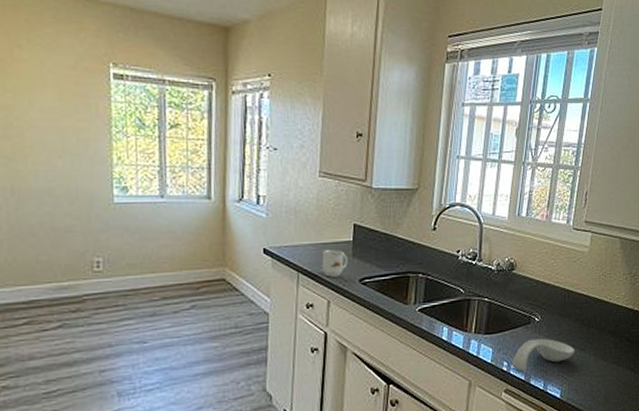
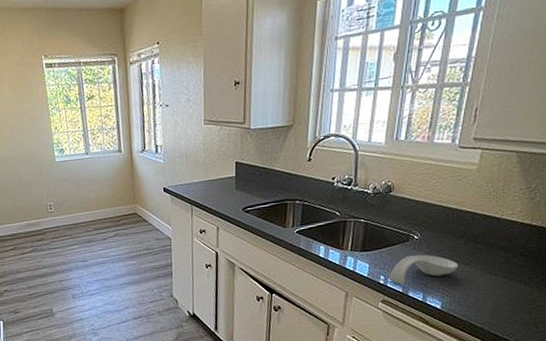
mug: present [322,250,349,277] -> none [210,185,233,208]

